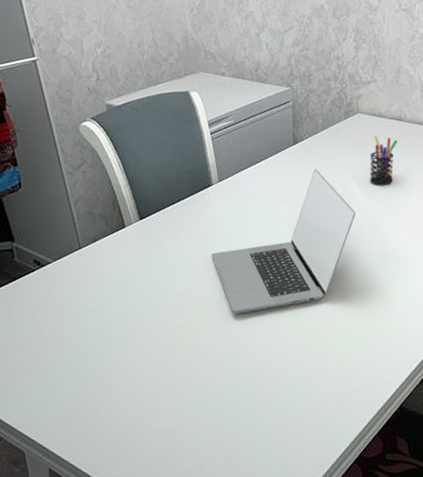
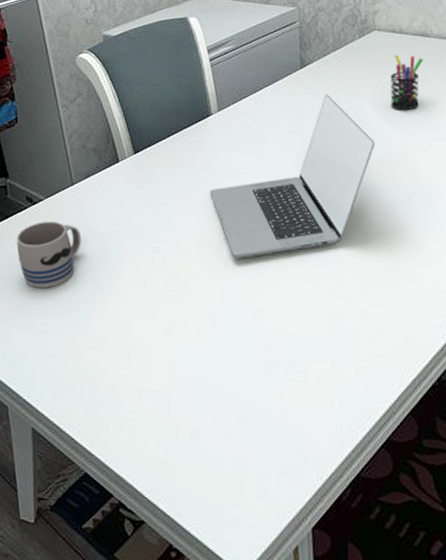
mug: none [25,282,91,345] -> present [16,221,82,289]

